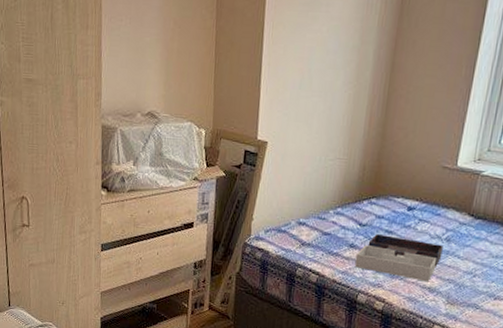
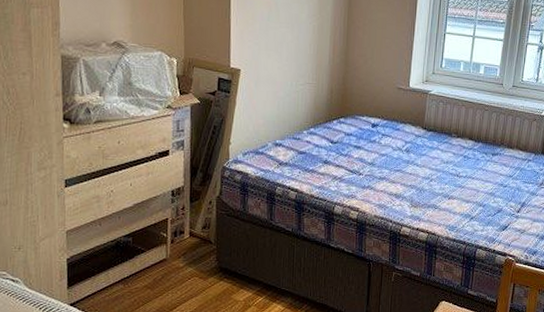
tray: present [354,234,443,282] -> none [329,150,404,189]

